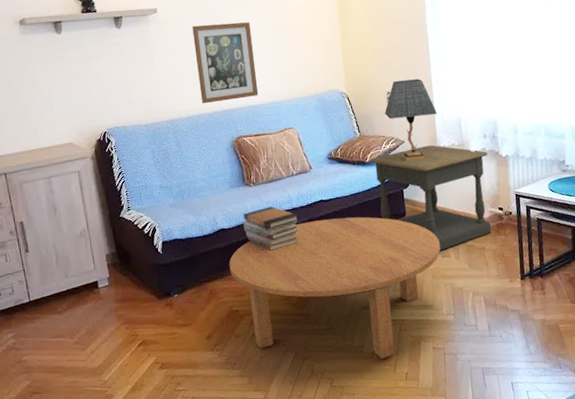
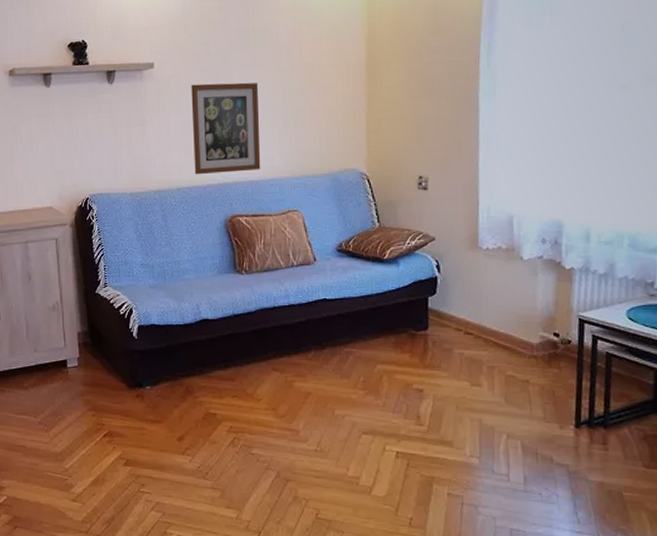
coffee table: present [229,217,441,360] -> none [210,322,470,497]
book stack: present [243,207,299,252] -> none [229,300,296,352]
side table: present [370,145,492,250] -> none [389,246,546,376]
table lamp: present [385,79,437,161] -> none [413,162,482,264]

